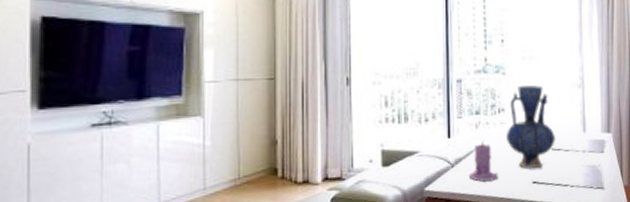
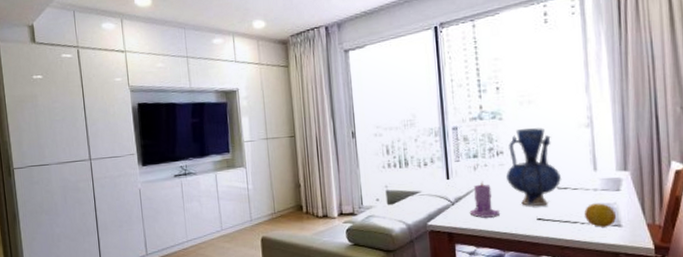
fruit: none [574,165,600,190] -> present [585,203,616,227]

